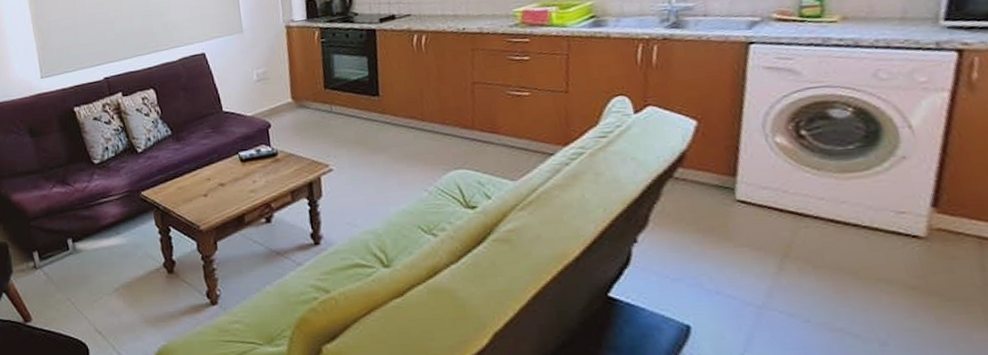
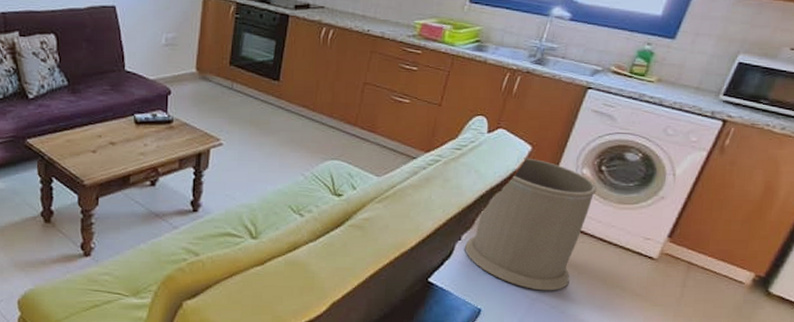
trash can: none [644,134,805,295] -> present [465,157,597,291]

